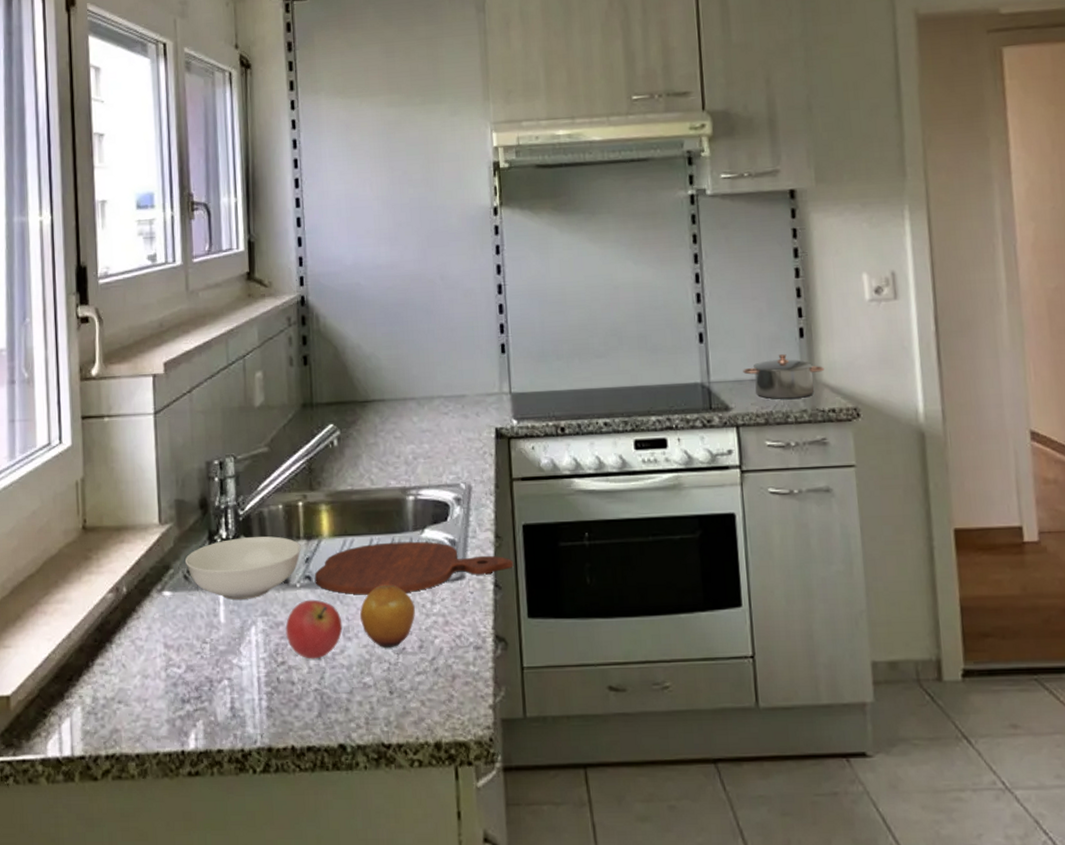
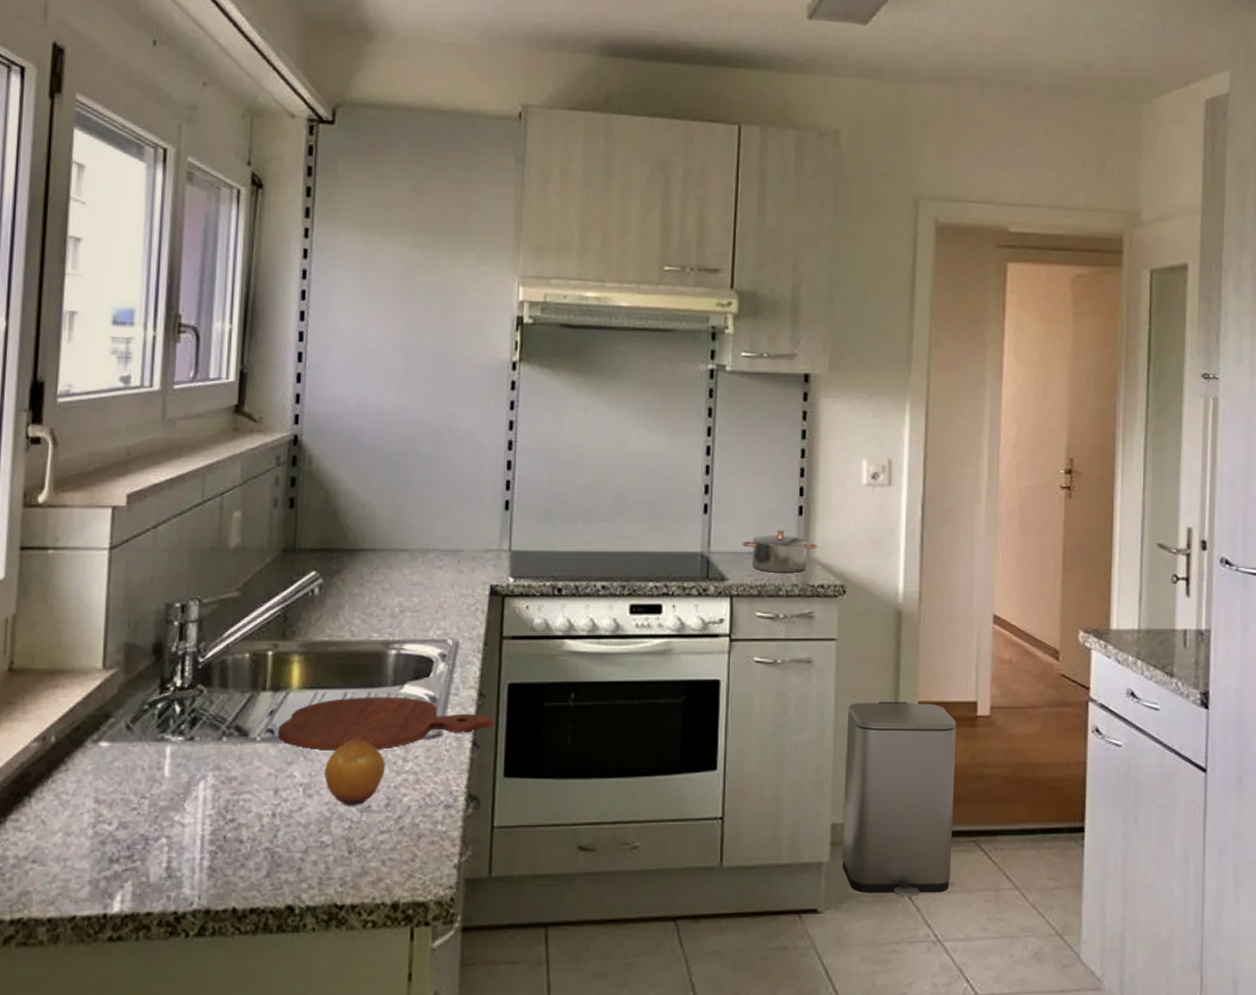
bowl: present [184,536,302,600] -> none [129,686,267,753]
fruit: present [285,599,343,659] -> none [238,754,304,817]
pedal bin: none [876,529,1013,741] -> present [842,701,957,897]

